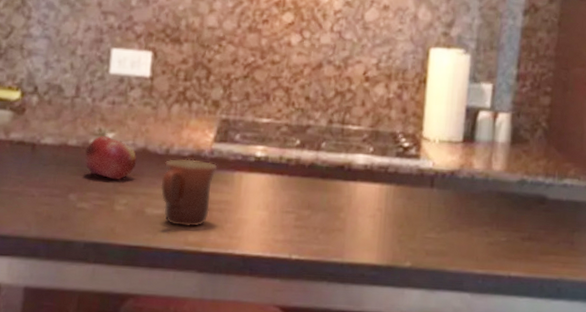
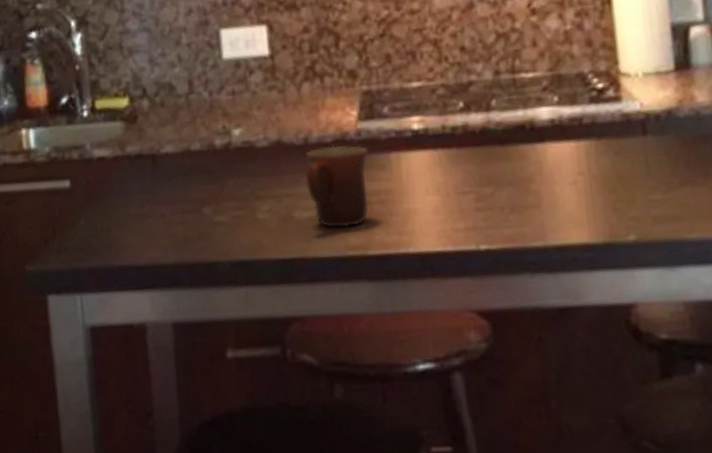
fruit: present [84,136,137,180] -> none [211,133,273,183]

